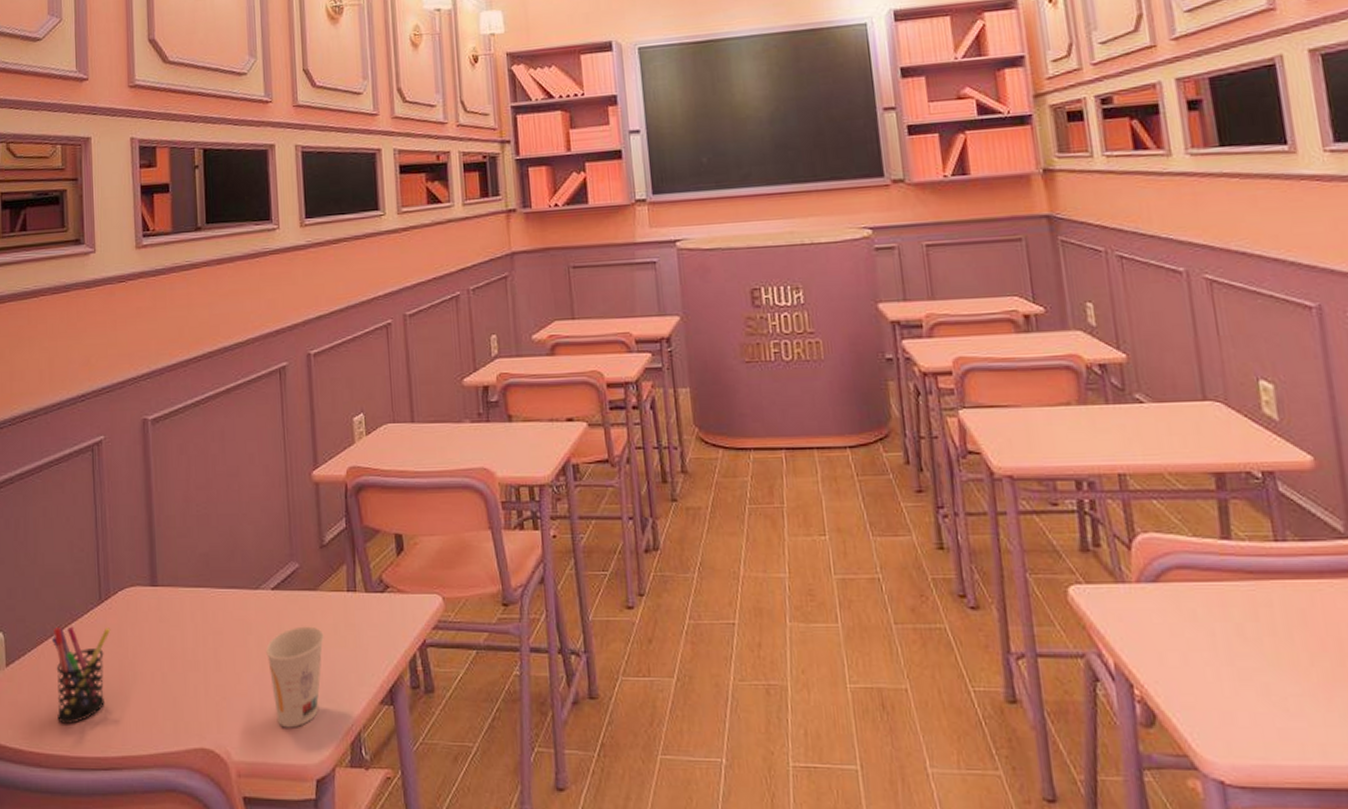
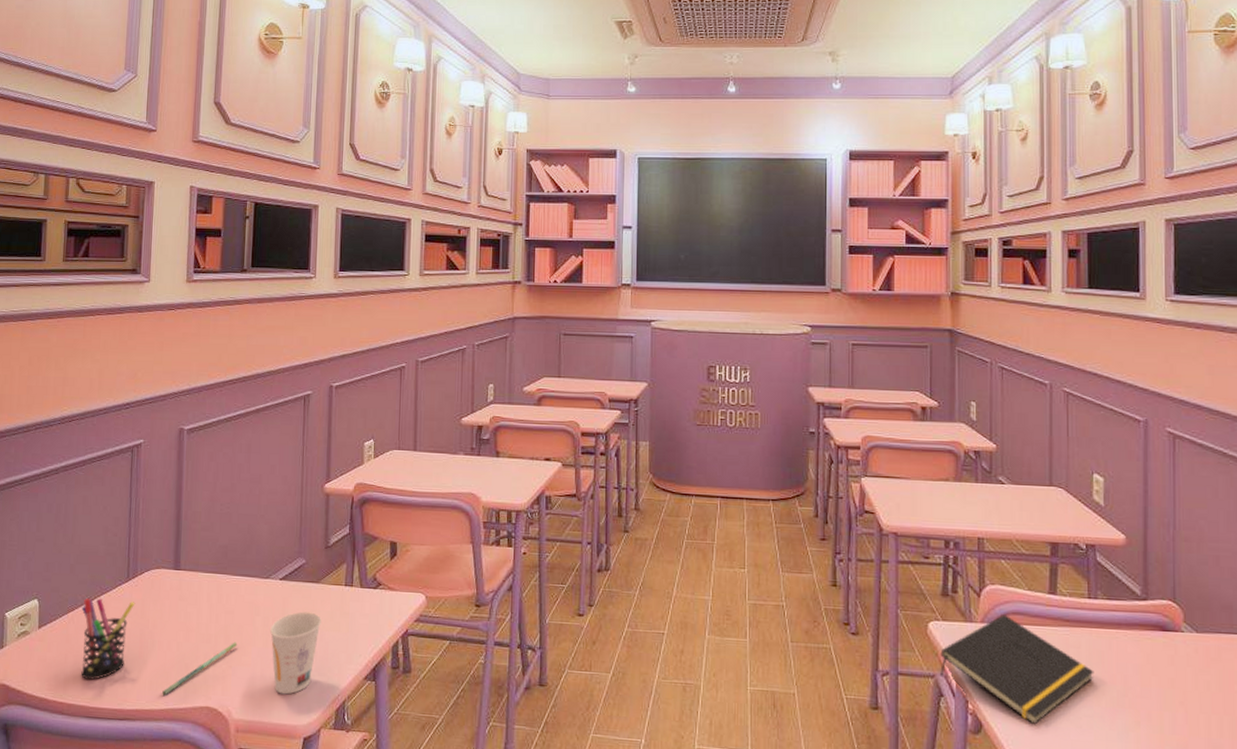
pen: none [150,668,230,738] -> present [162,642,238,696]
notepad: none [1088,570,1296,711] -> present [940,614,1094,725]

